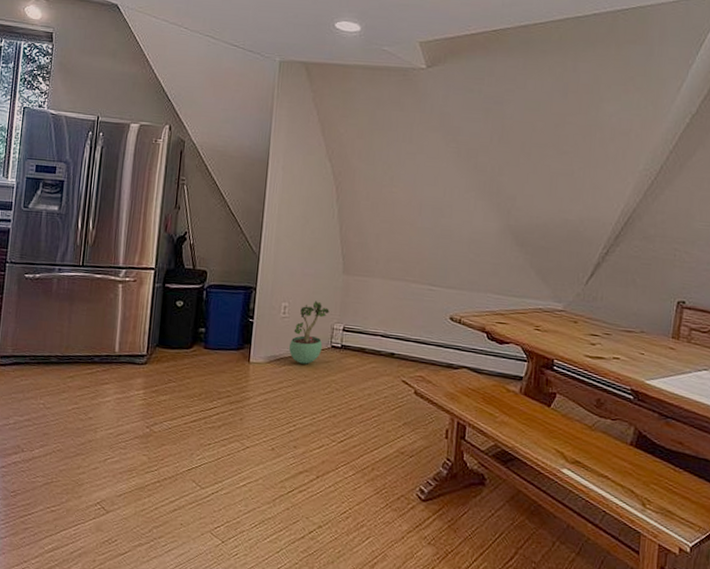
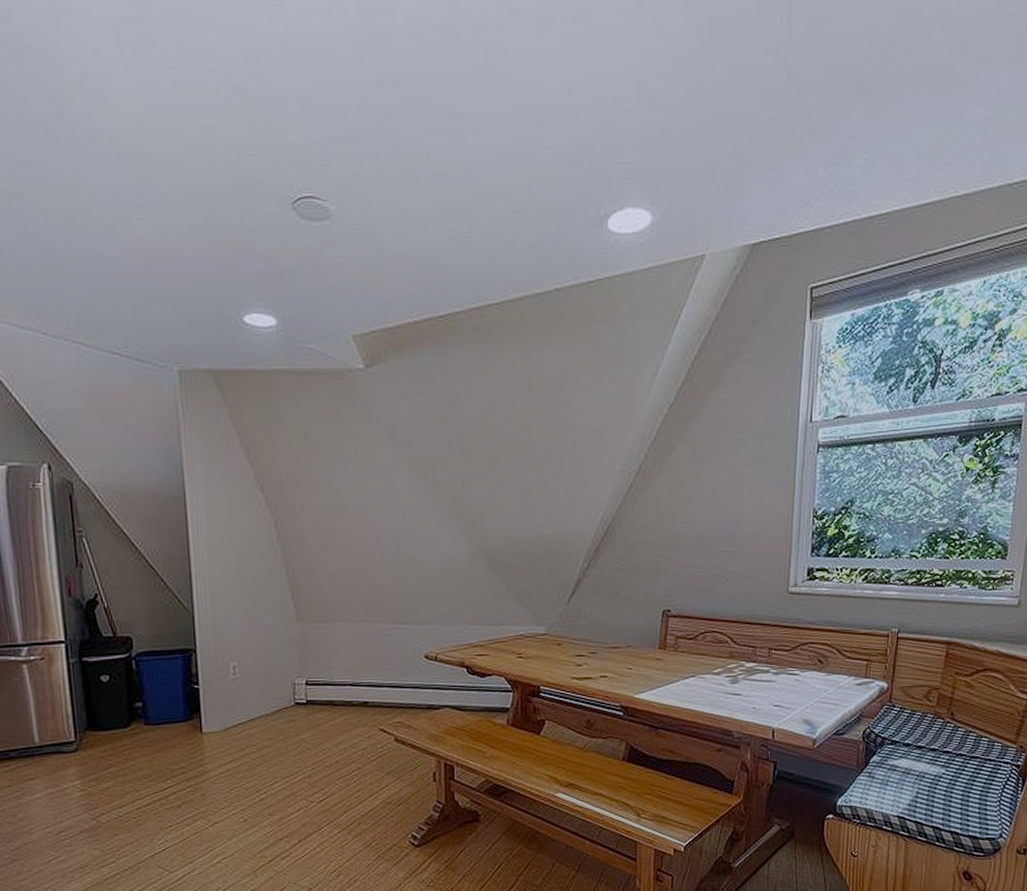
potted plant: present [289,301,330,364] -> none [246,656,287,727]

